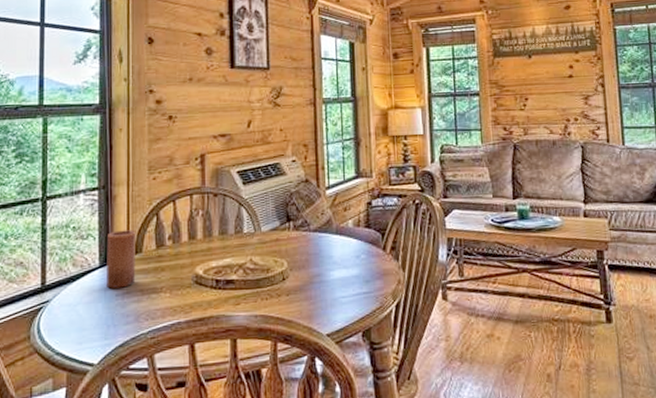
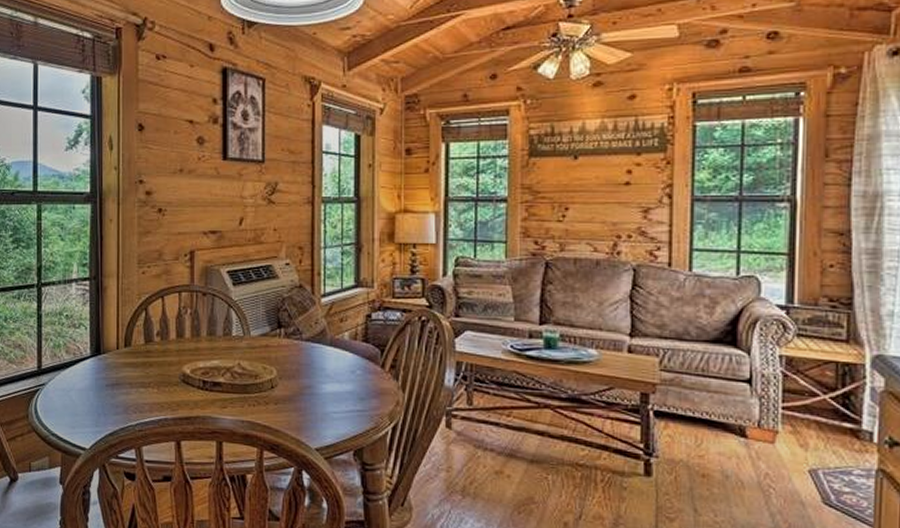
candle: present [105,230,136,289] -> none [96,322,126,379]

